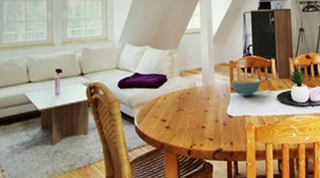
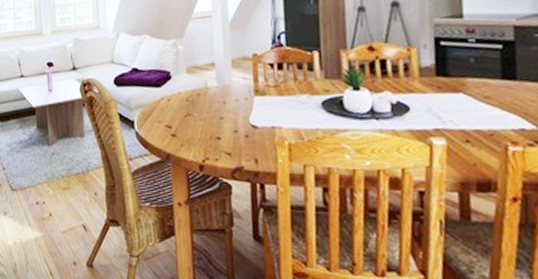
cereal bowl: present [230,77,261,97] -> none [254,76,298,103]

